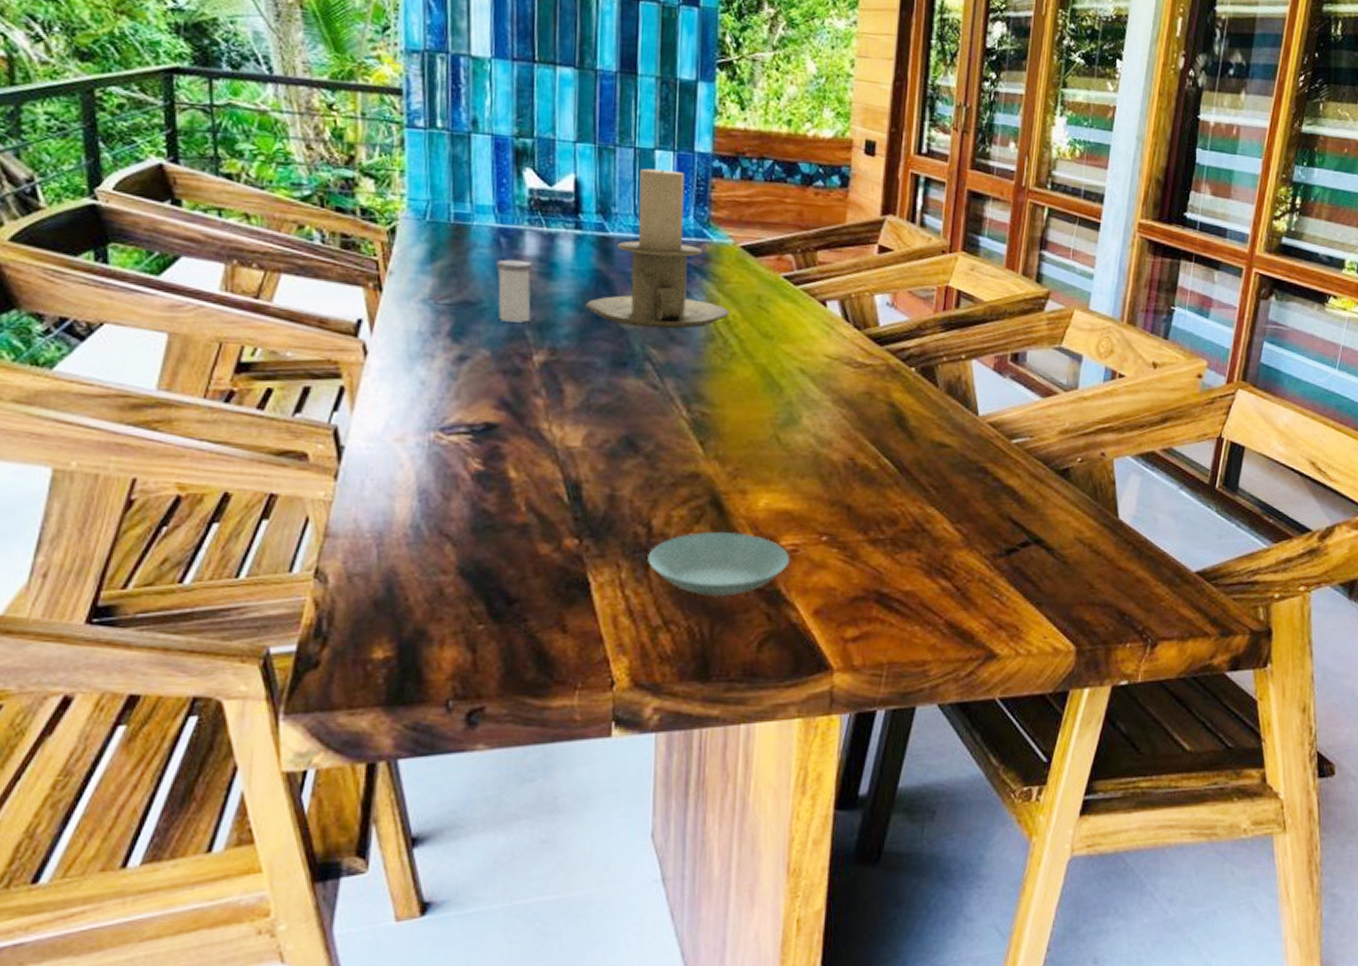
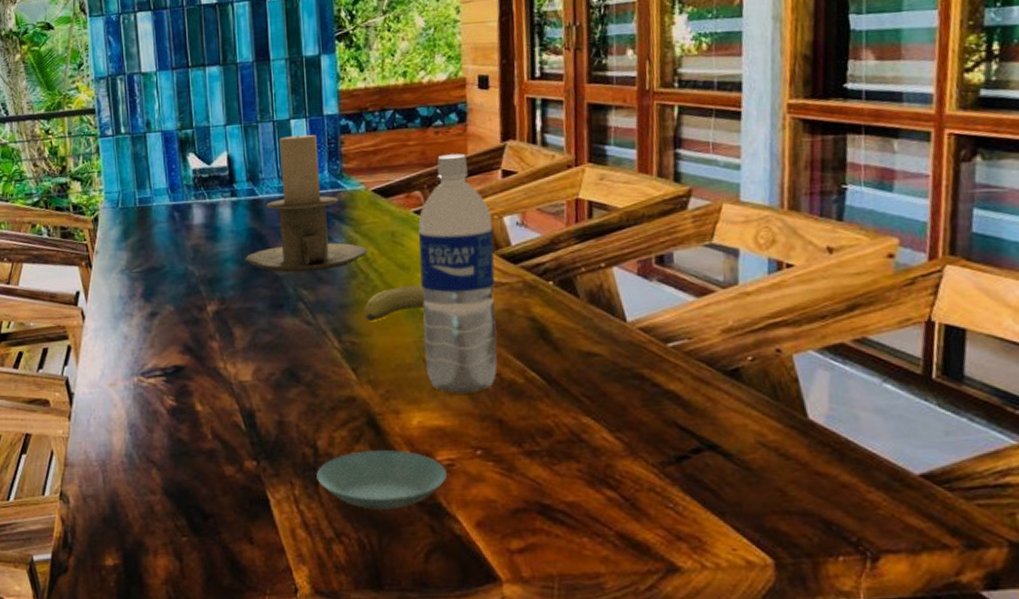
salt shaker: present [497,259,531,323] -> none [173,228,203,281]
fruit: none [718,356,786,391] -> present [363,285,425,321]
water bottle: none [779,219,863,477] -> present [418,153,497,394]

